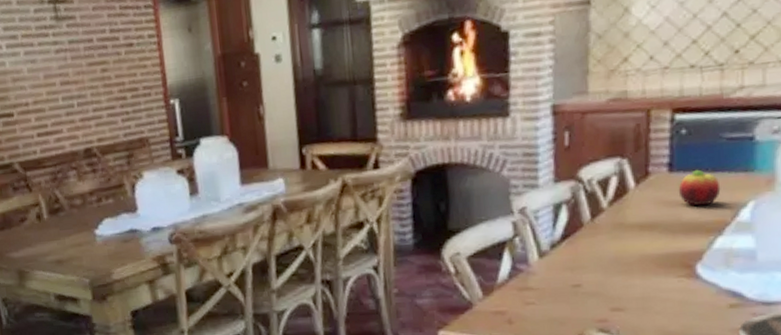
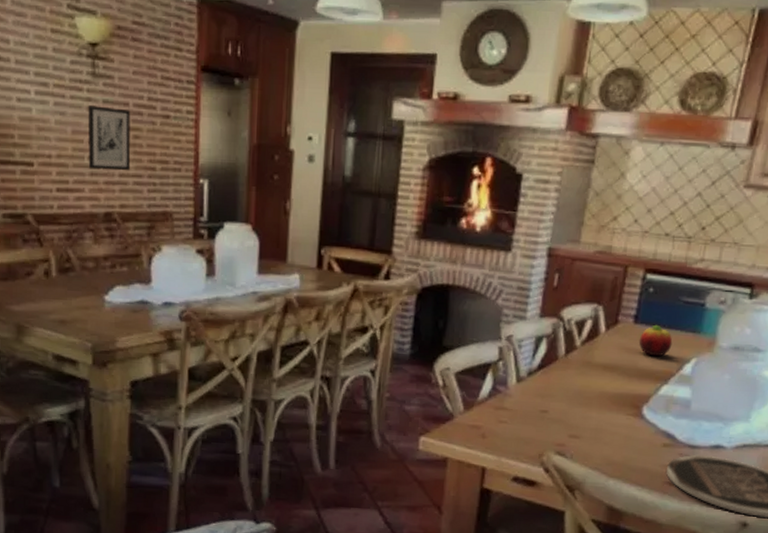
wall art: none [55,45,103,110] -> present [88,105,131,171]

